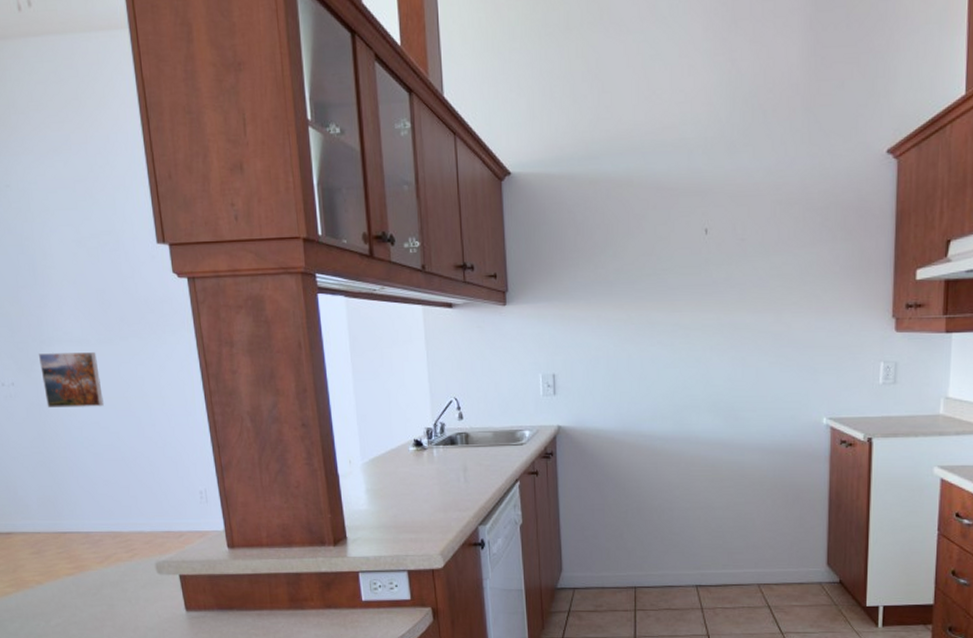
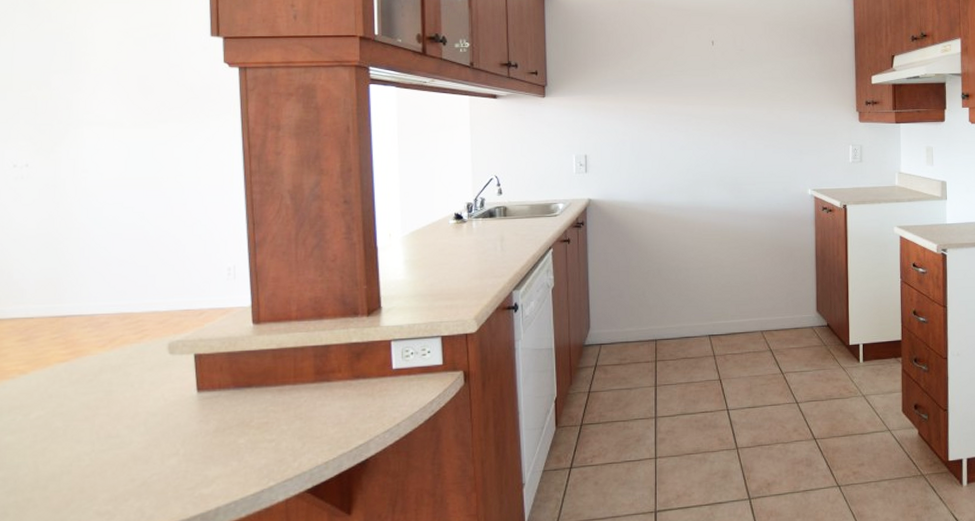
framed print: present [39,352,104,409] -> none [62,134,131,189]

